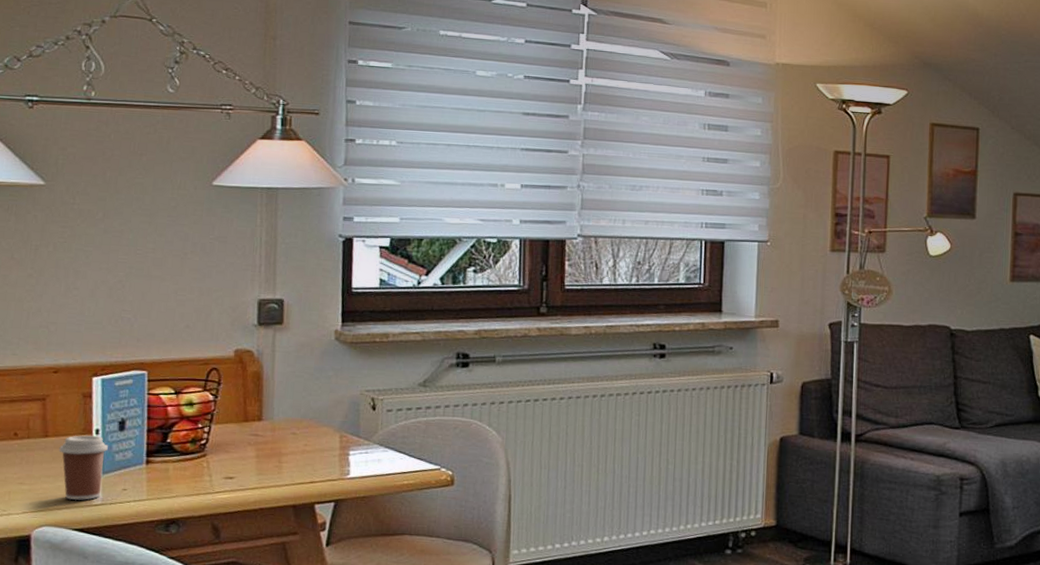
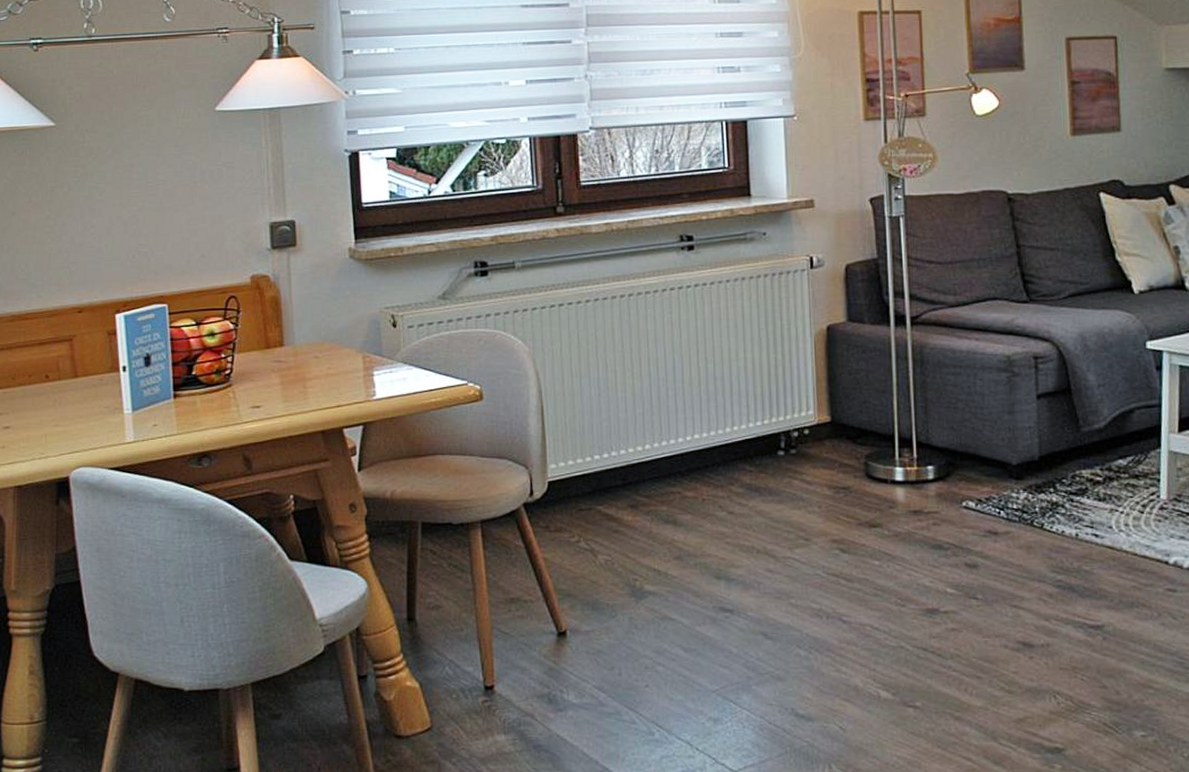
coffee cup: present [59,435,108,501] -> none [89,373,136,440]

